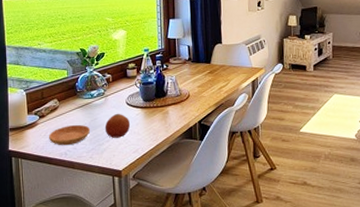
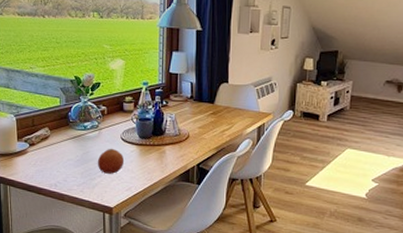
saucer: present [48,124,91,146] -> none [38,156,83,177]

